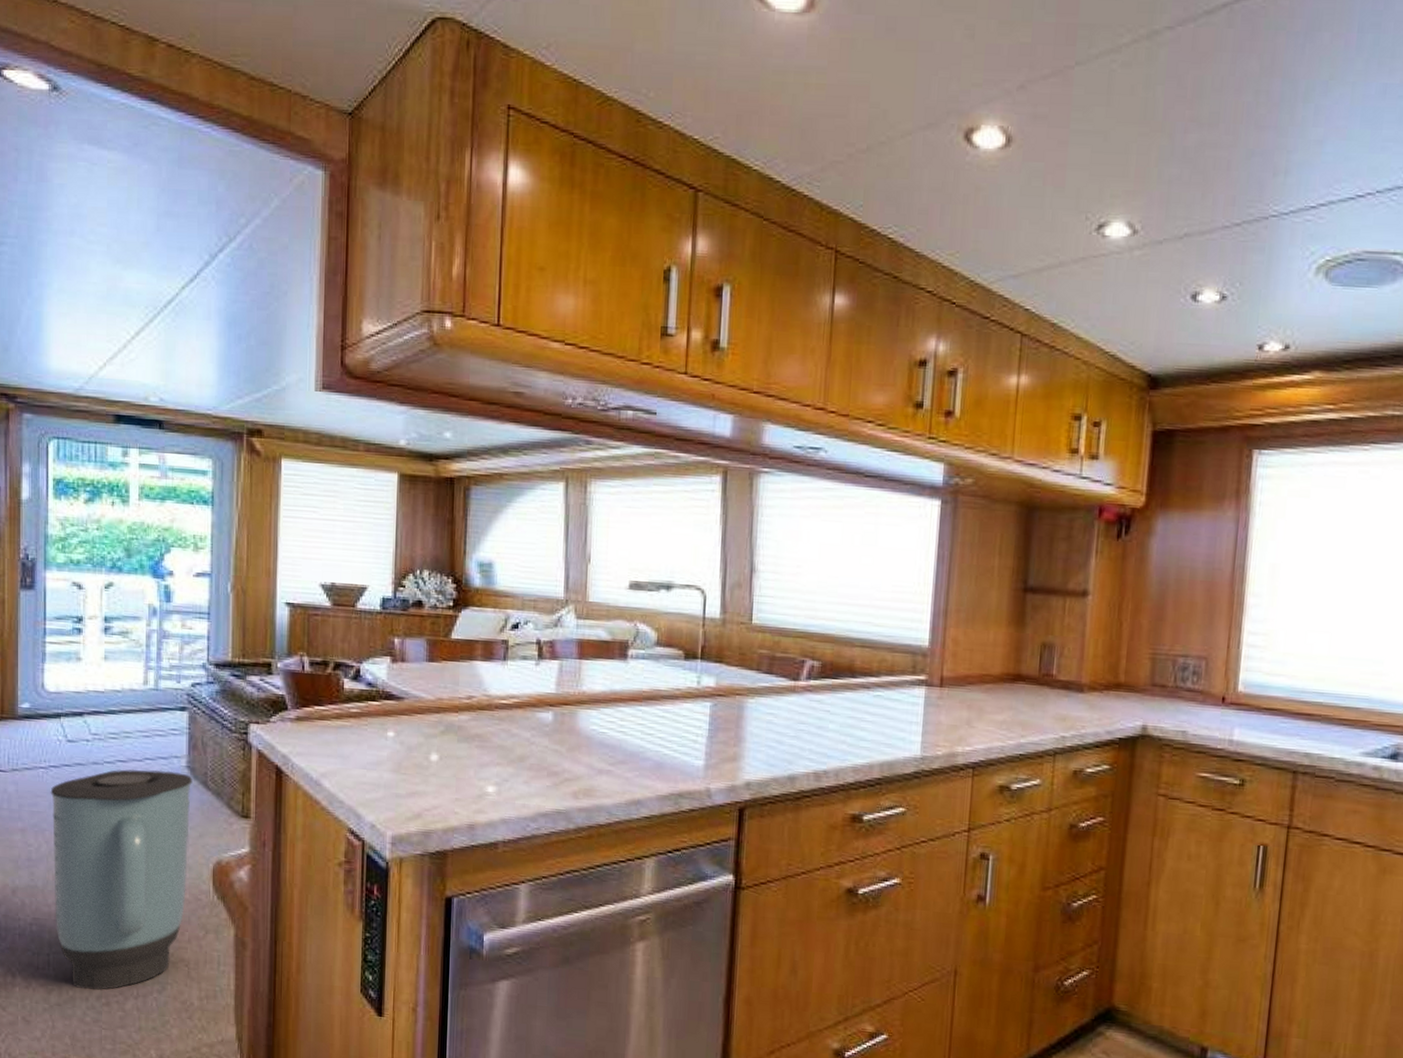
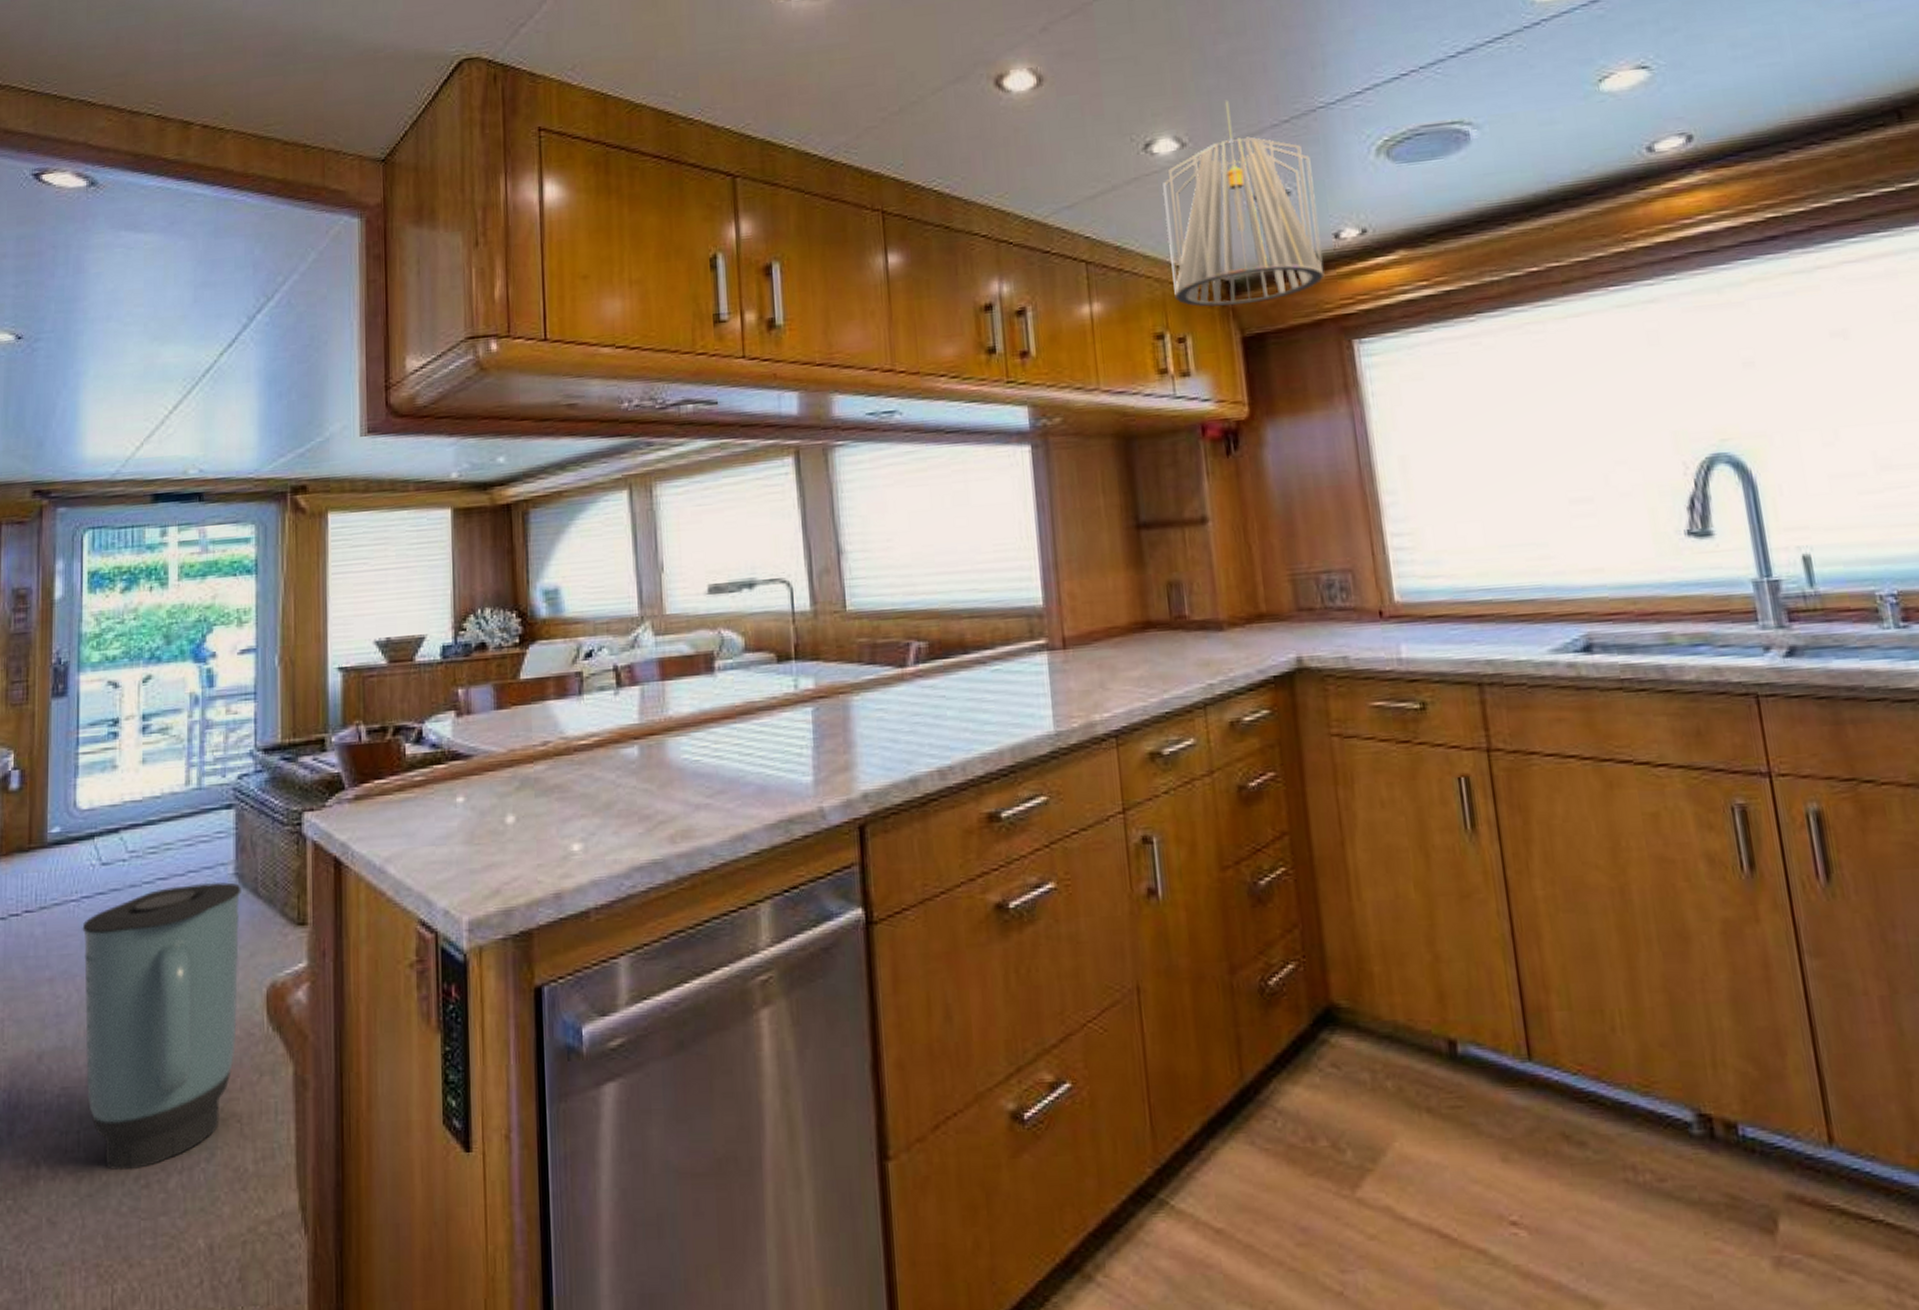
pendant light: none [1098,194,1252,400] -> present [1162,101,1325,307]

